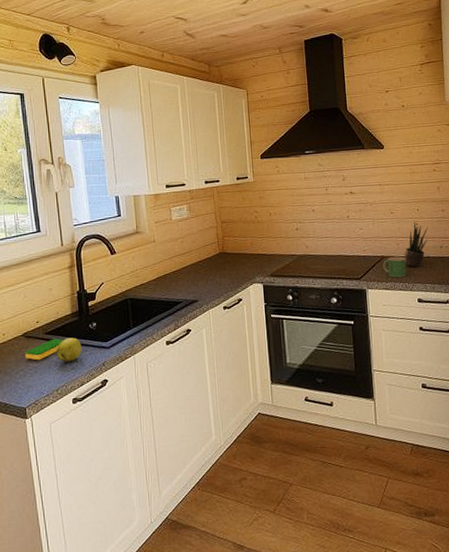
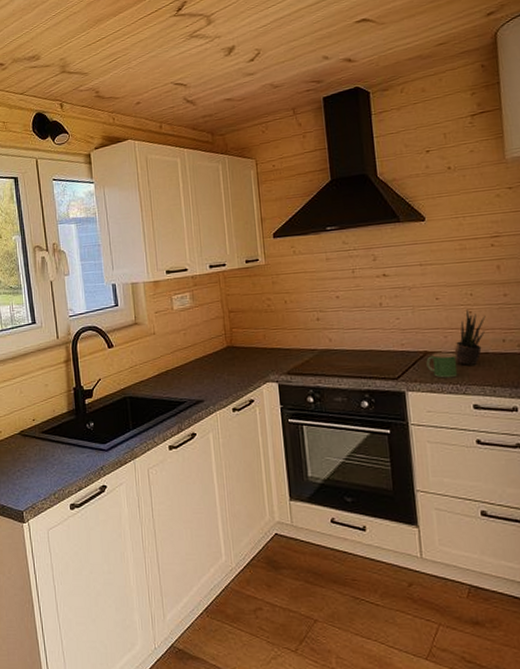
dish sponge: present [25,338,64,361] -> none [22,438,61,461]
apple: present [55,337,82,362] -> none [52,437,79,464]

